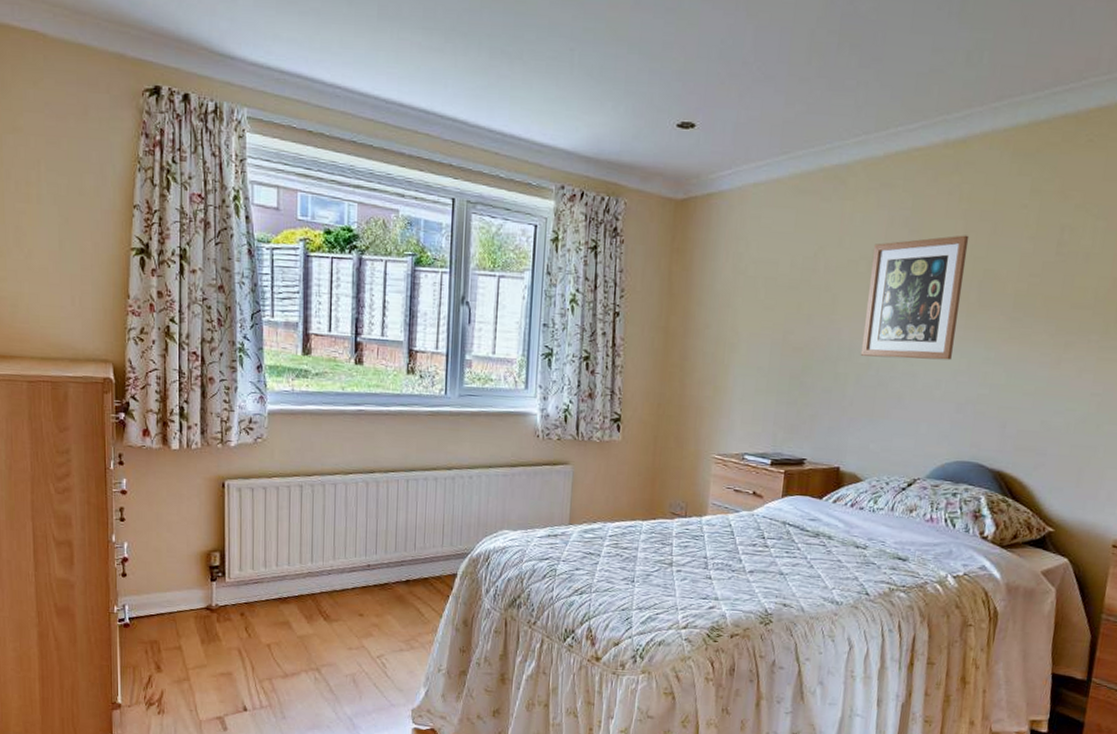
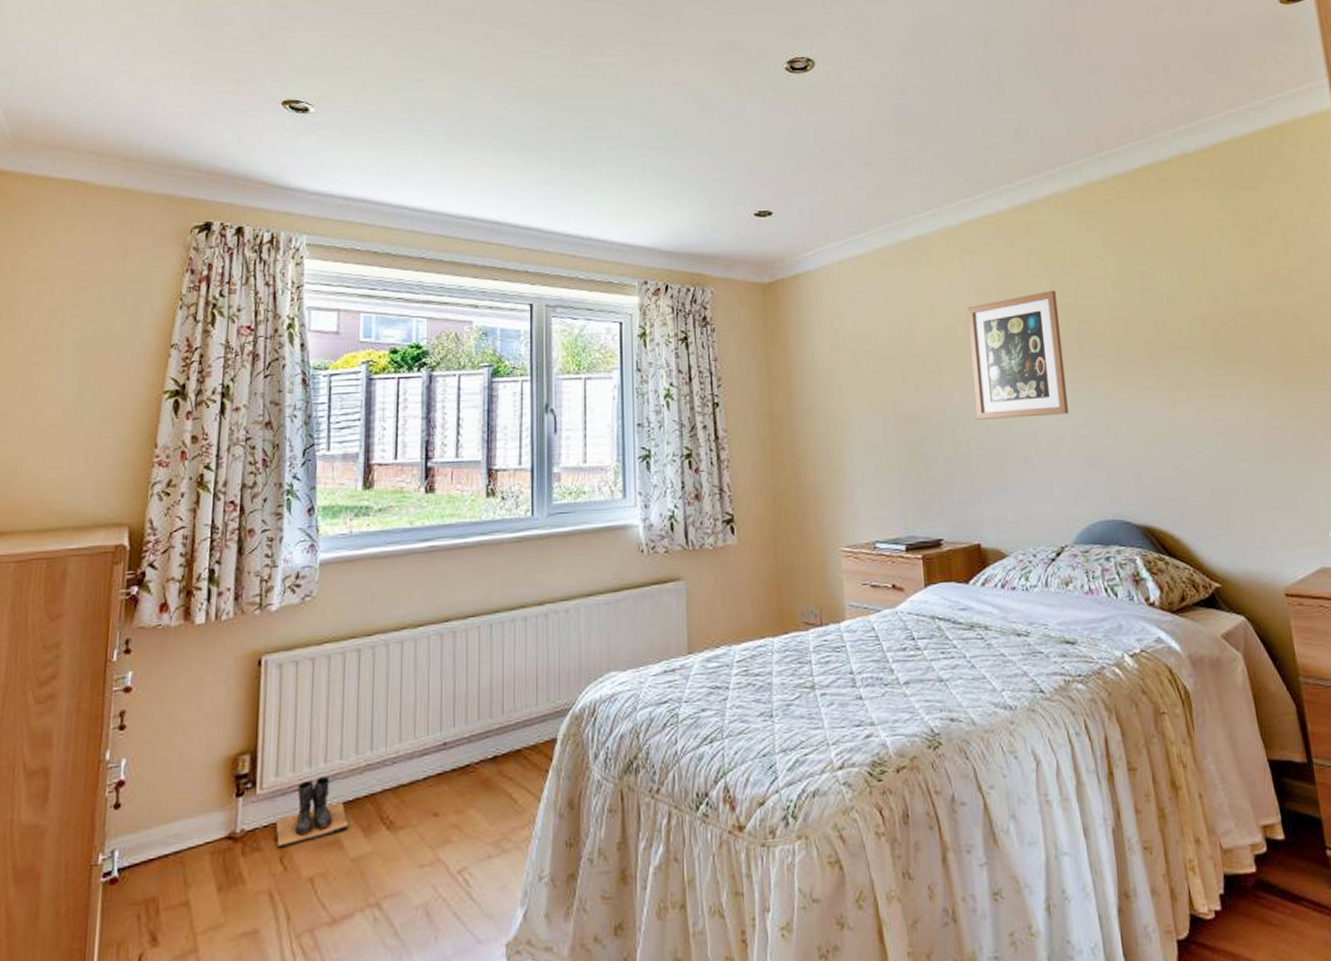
boots: none [241,576,296,621] -> present [275,777,350,848]

